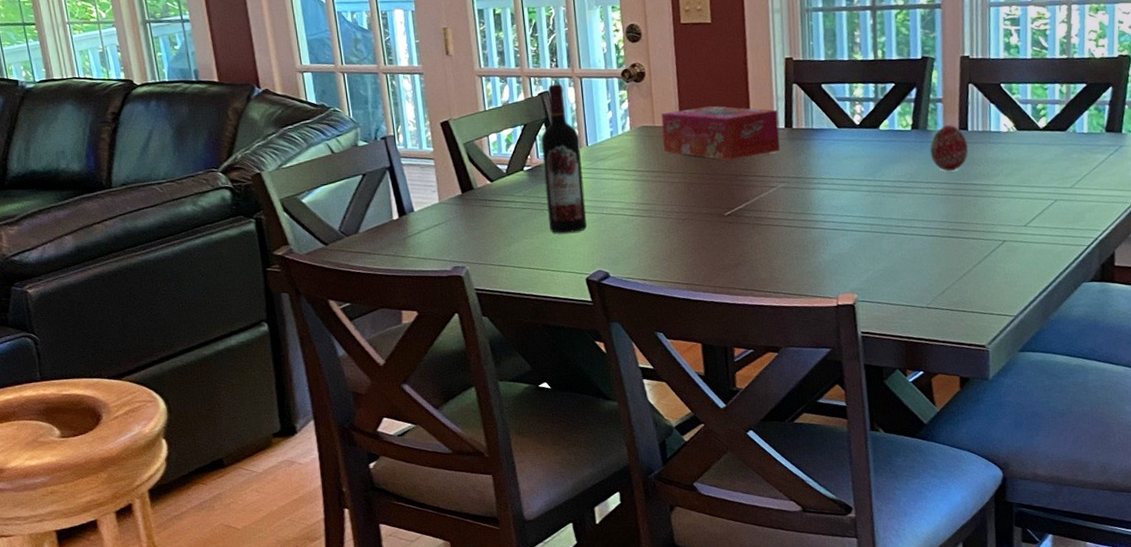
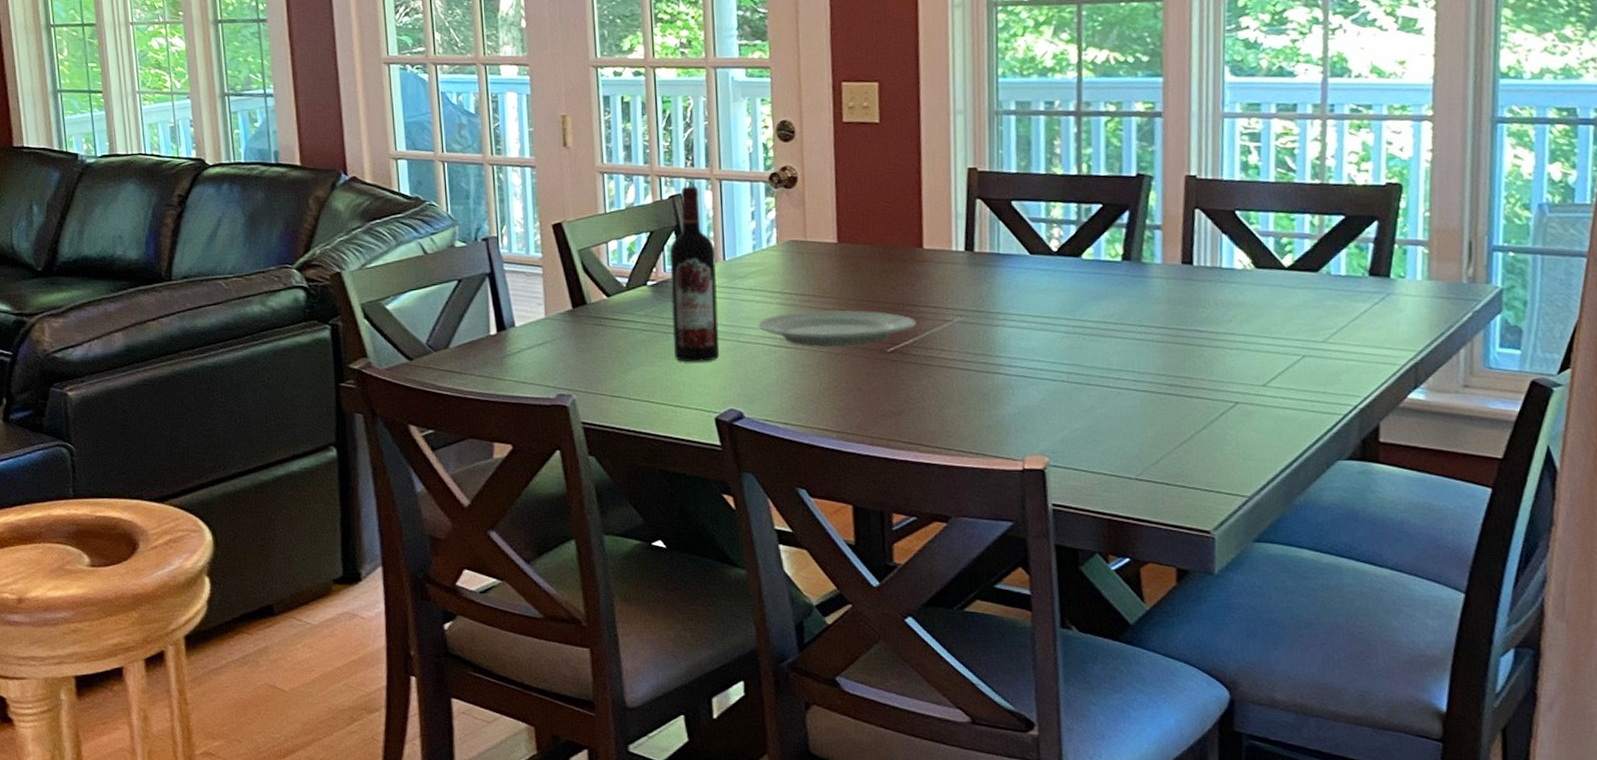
plate: none [617,182,748,215] -> present [757,310,916,348]
tissue box: present [661,106,780,160] -> none [814,220,958,285]
decorative egg: present [930,124,968,171] -> none [1144,256,1193,313]

